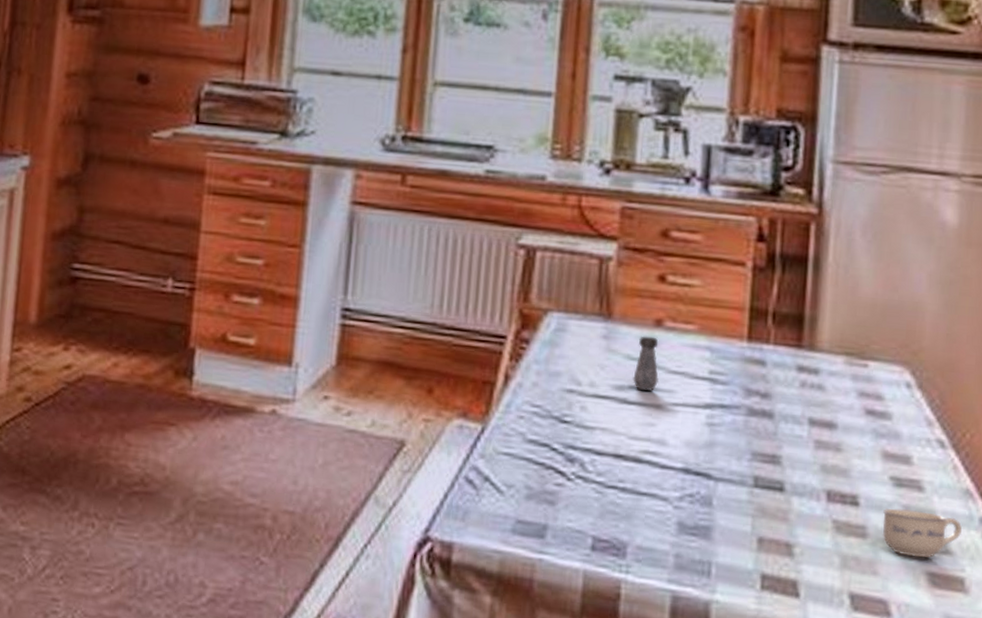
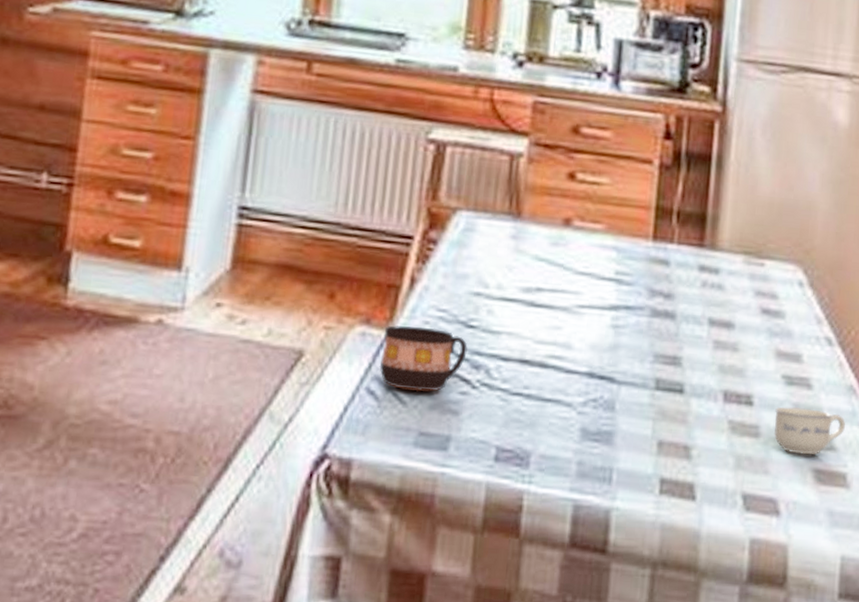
cup: none [477,419,562,482] -> present [379,325,468,392]
salt shaker: present [633,336,659,391] -> none [540,235,567,293]

